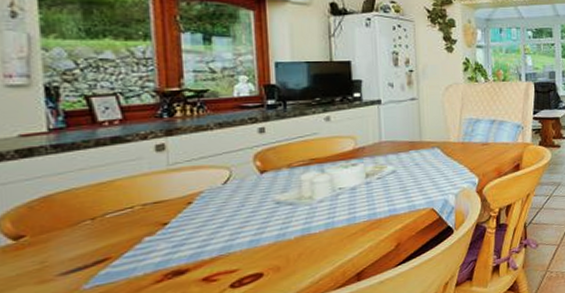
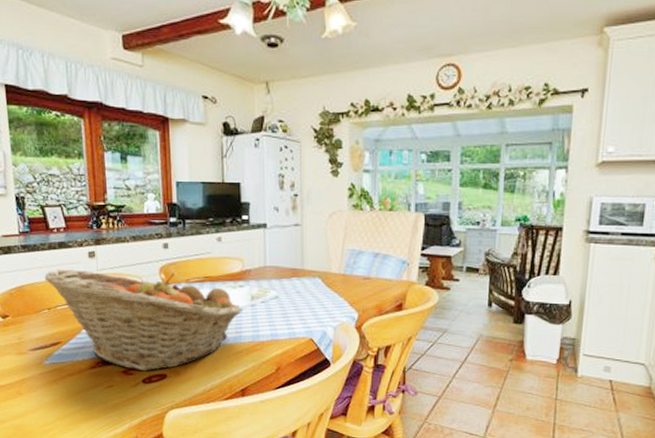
fruit basket: none [86,159,356,275] -> present [44,269,242,372]

